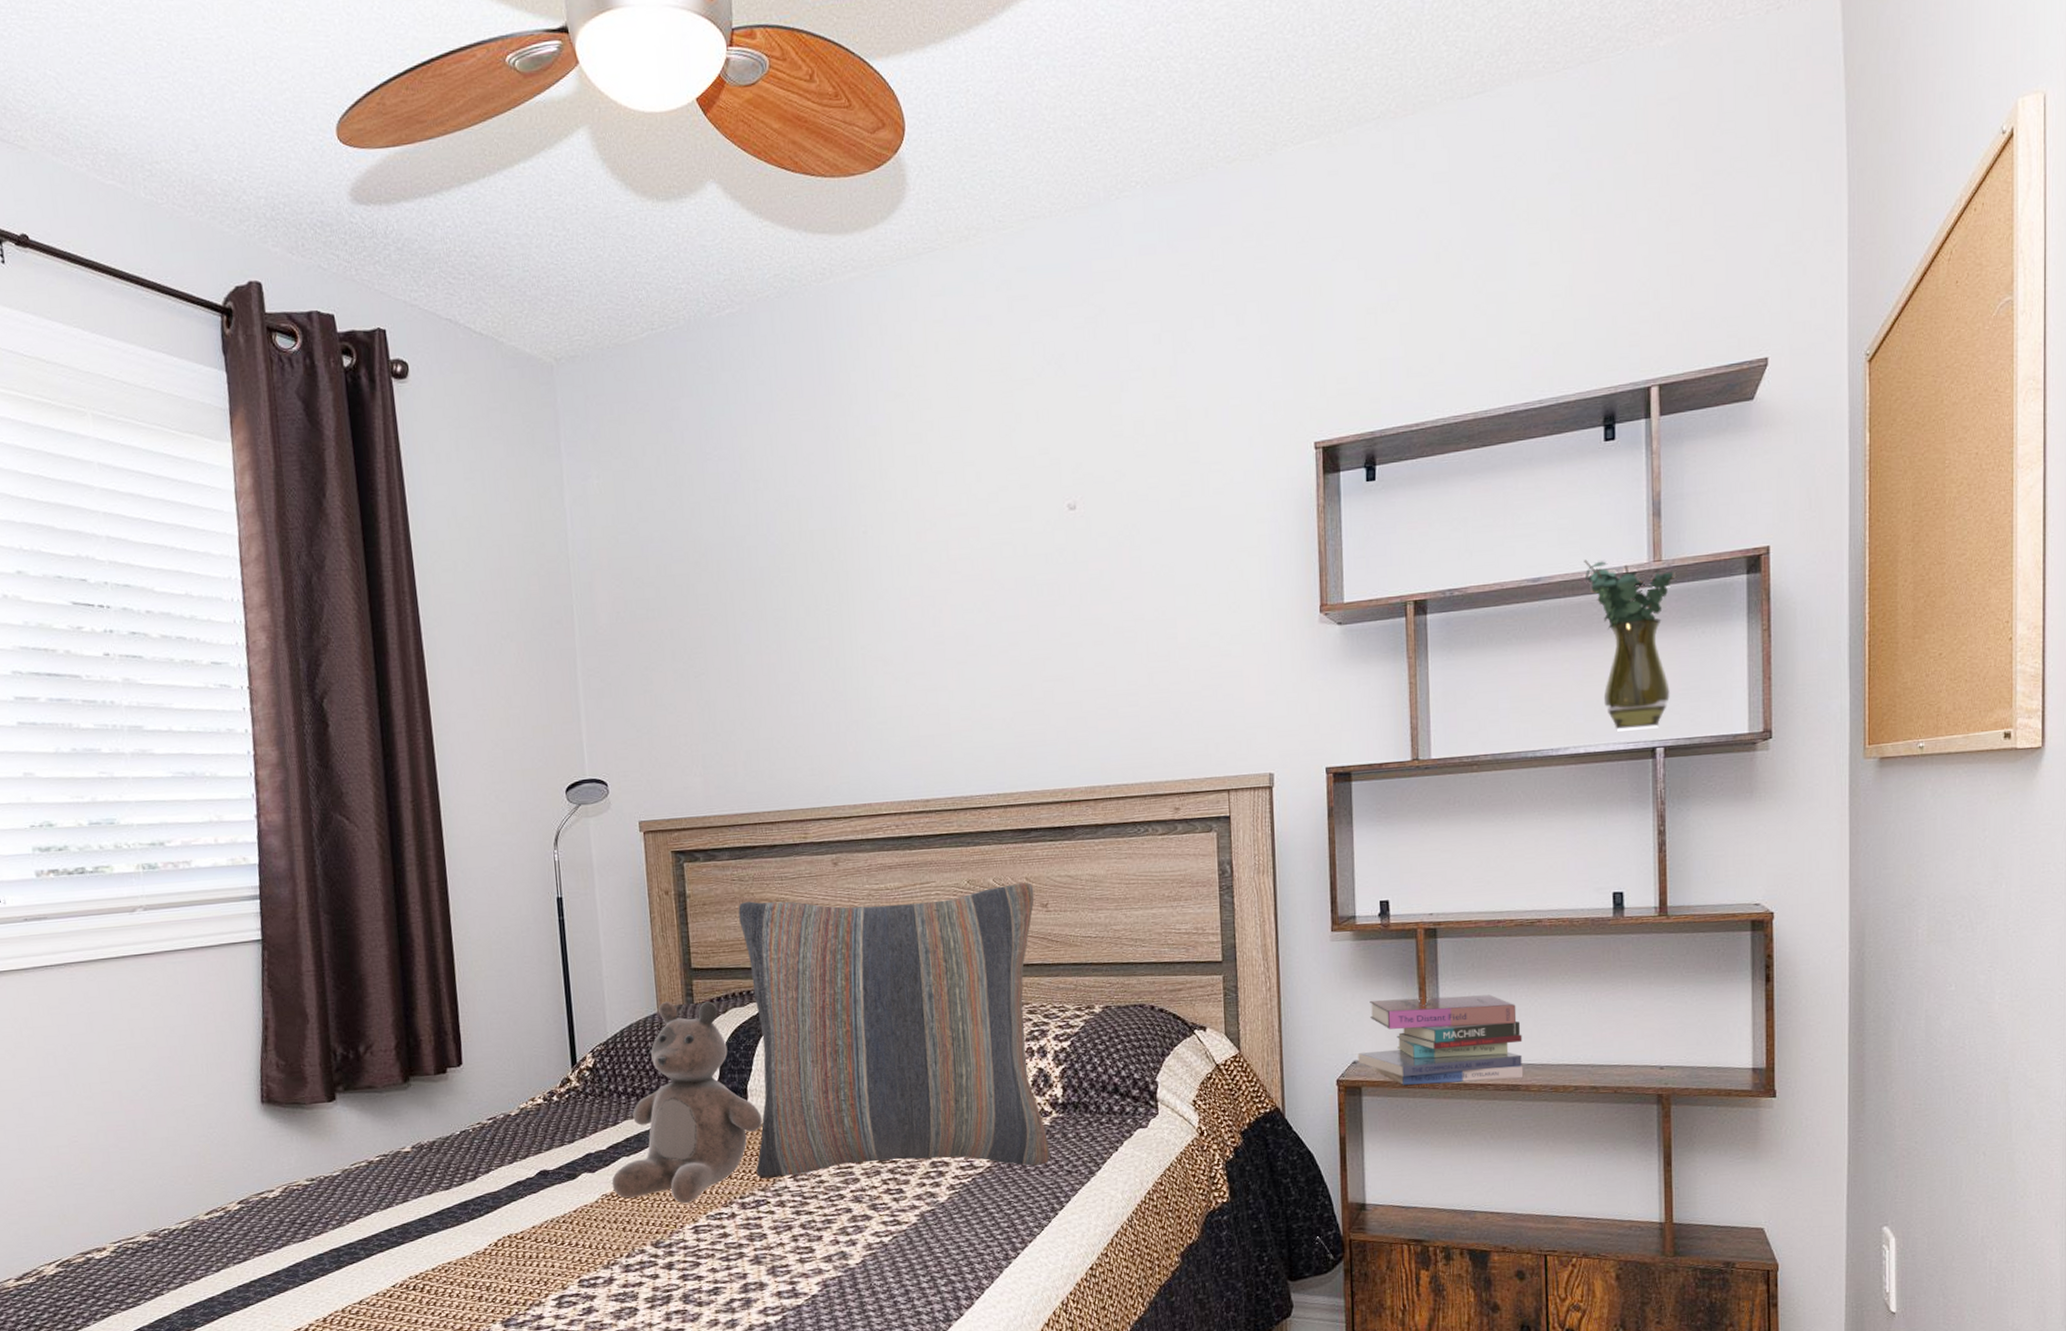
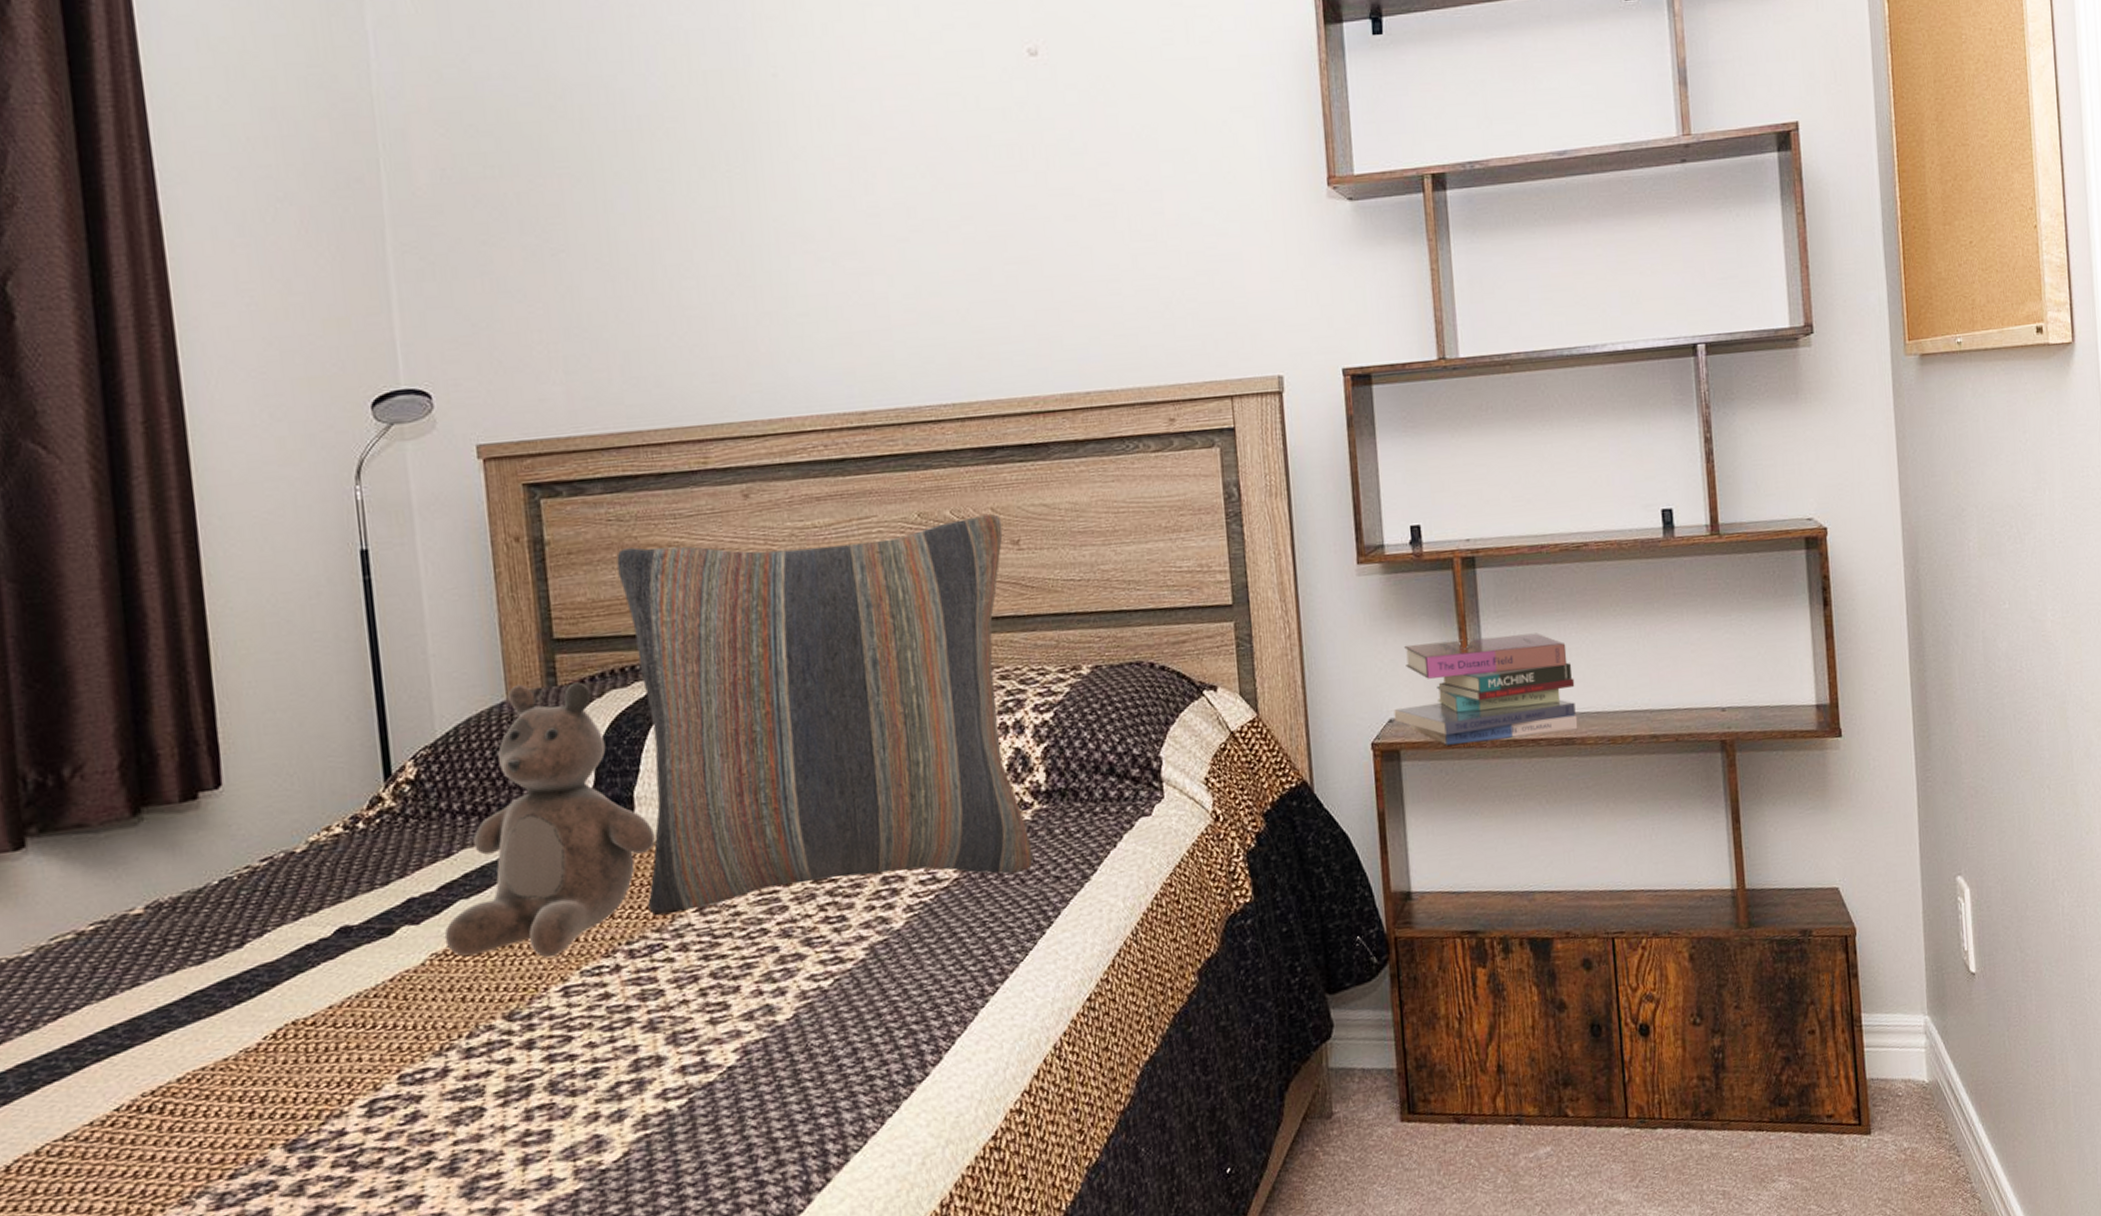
vase: present [1584,560,1674,729] -> none [1611,131,1708,323]

